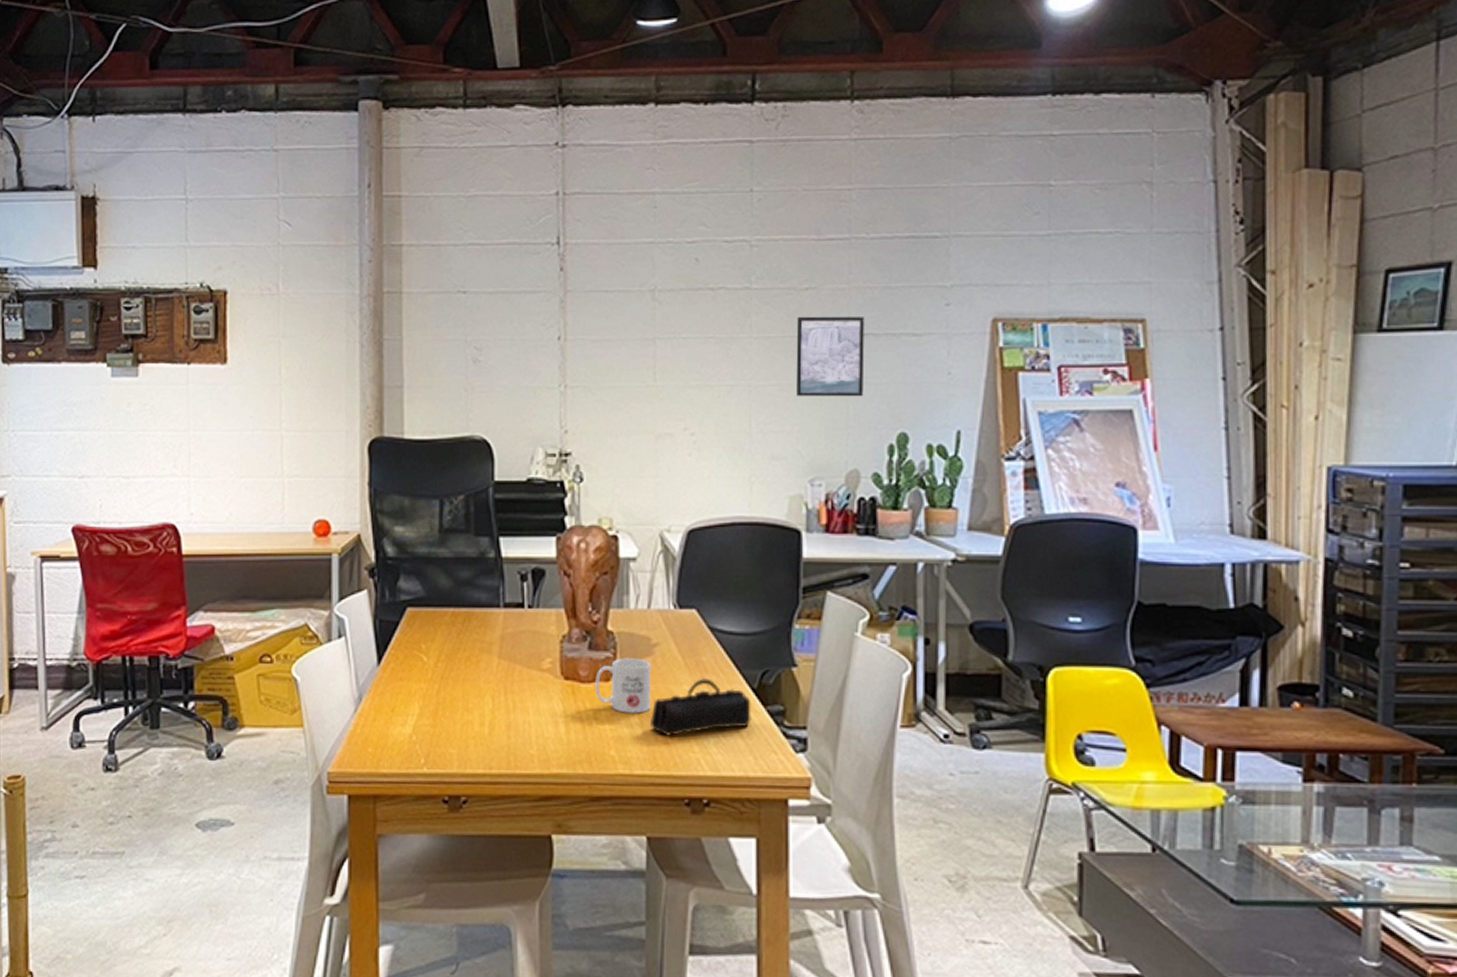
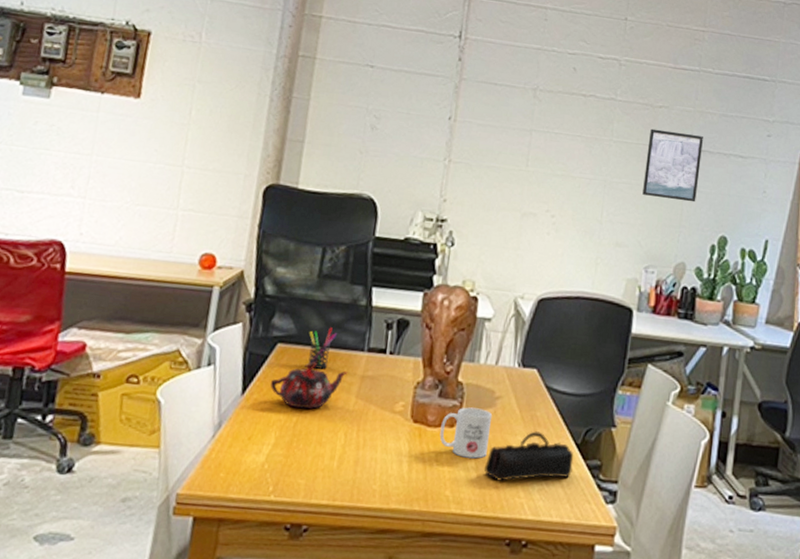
teapot: none [405,624,486,675] -> present [270,362,348,409]
pen holder: none [438,585,468,631] -> present [308,327,337,369]

